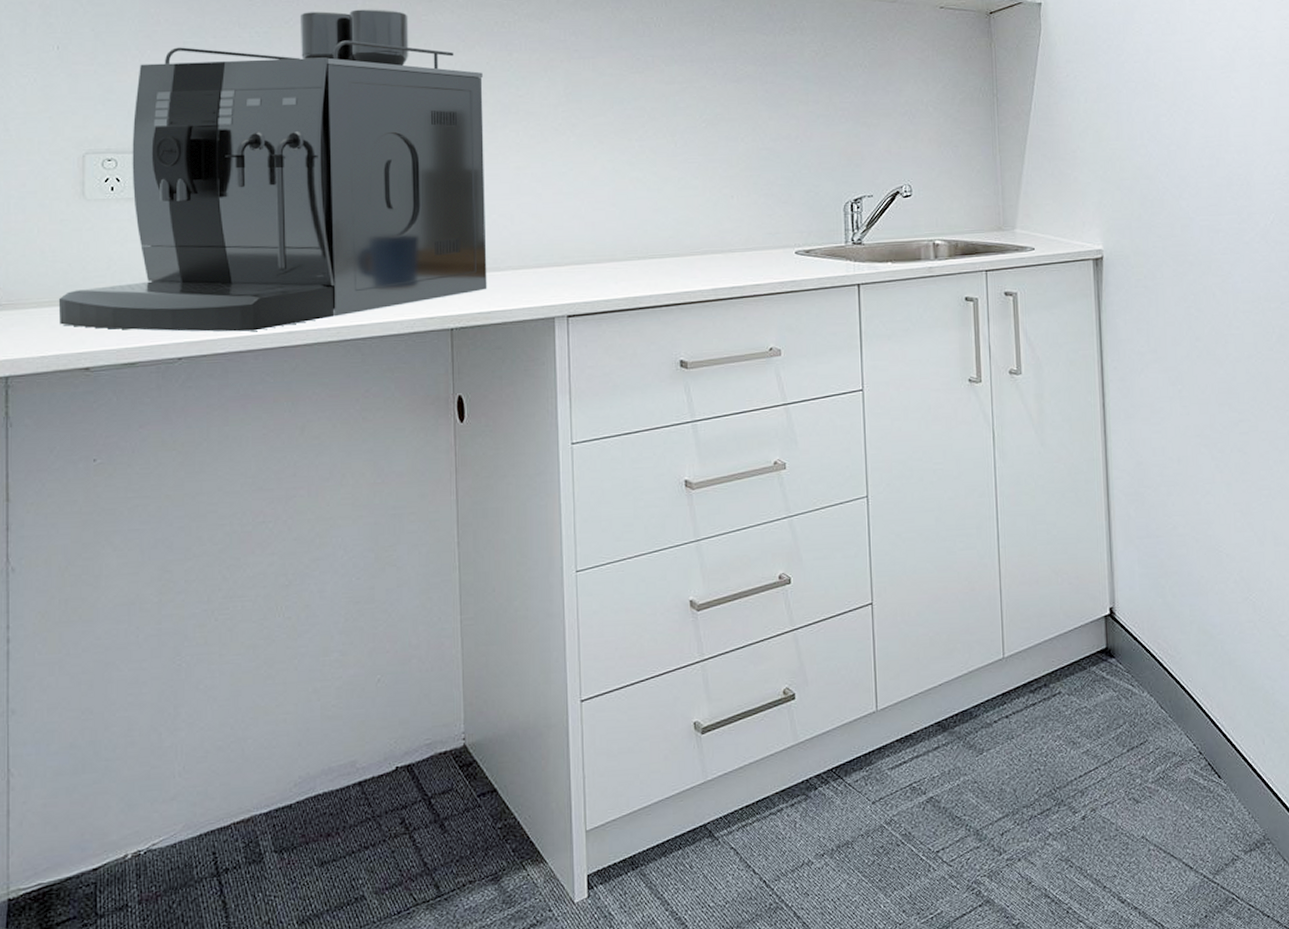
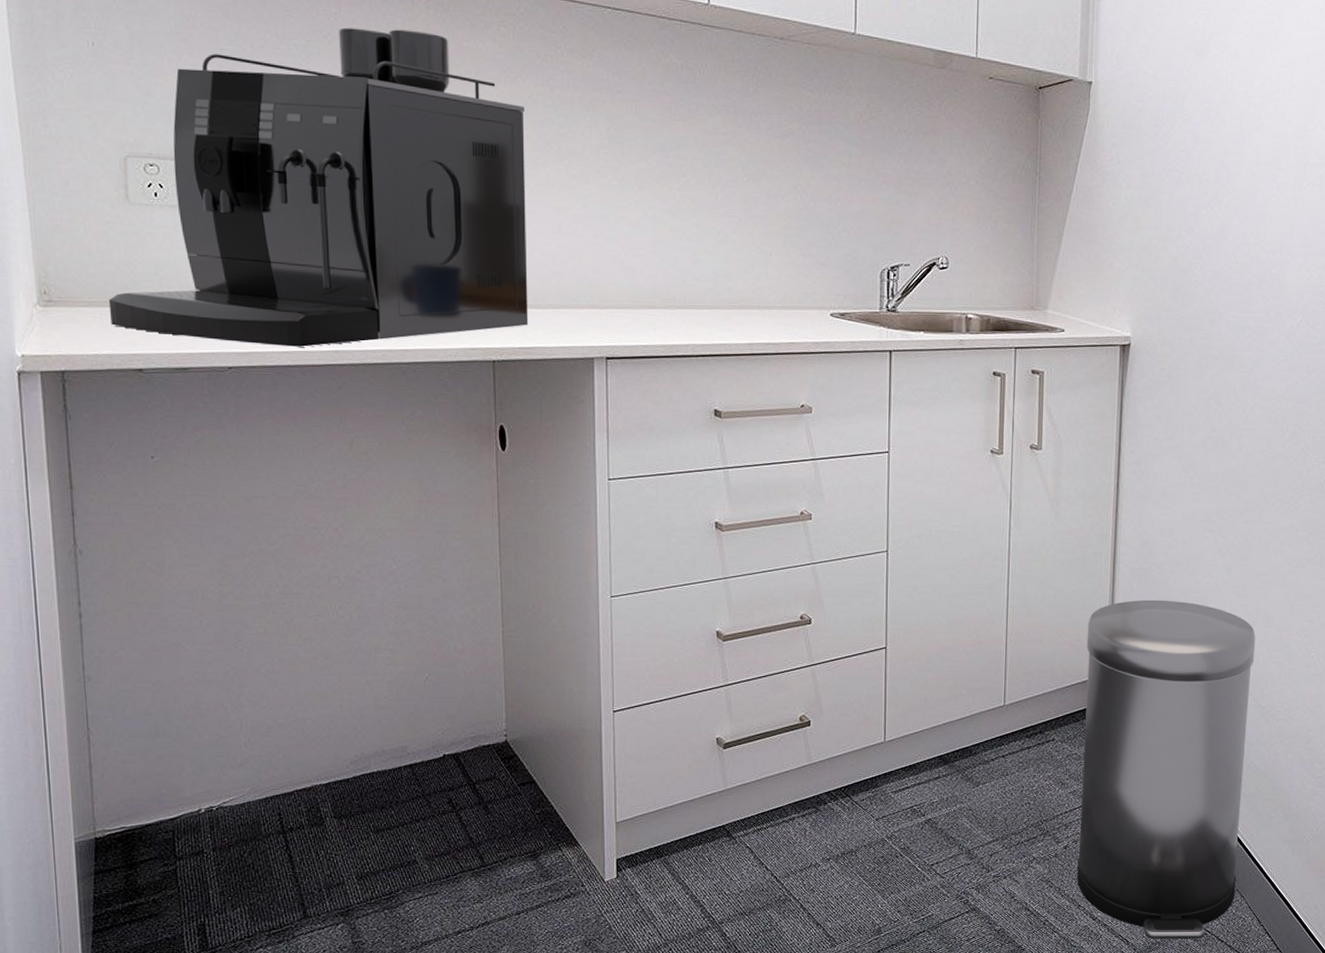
pedal bin: none [1085,525,1276,920] -> present [1077,599,1256,940]

